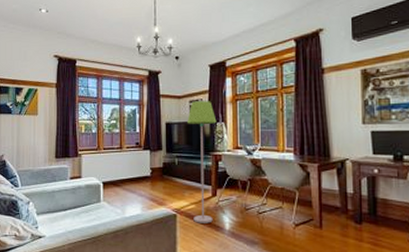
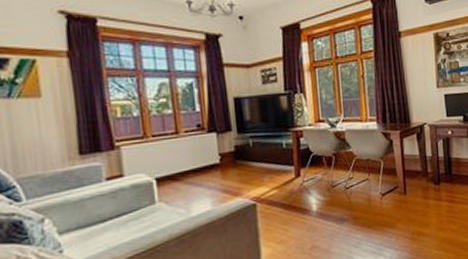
floor lamp: present [187,101,217,224] -> none [260,69,298,210]

